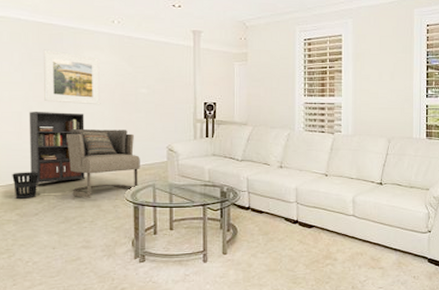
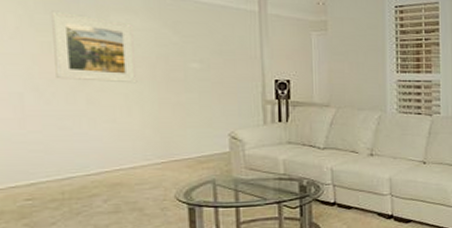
wastebasket: present [12,172,38,199] -> none [14,169,54,205]
bookcase: present [29,112,85,184] -> none [34,92,120,185]
armchair: present [65,128,140,199] -> none [89,113,195,202]

